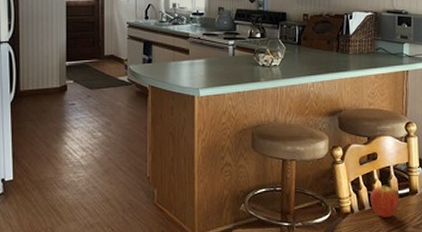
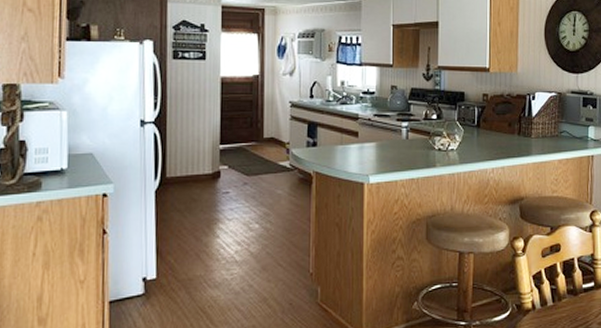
fruit: present [370,184,400,217] -> none [552,278,584,314]

